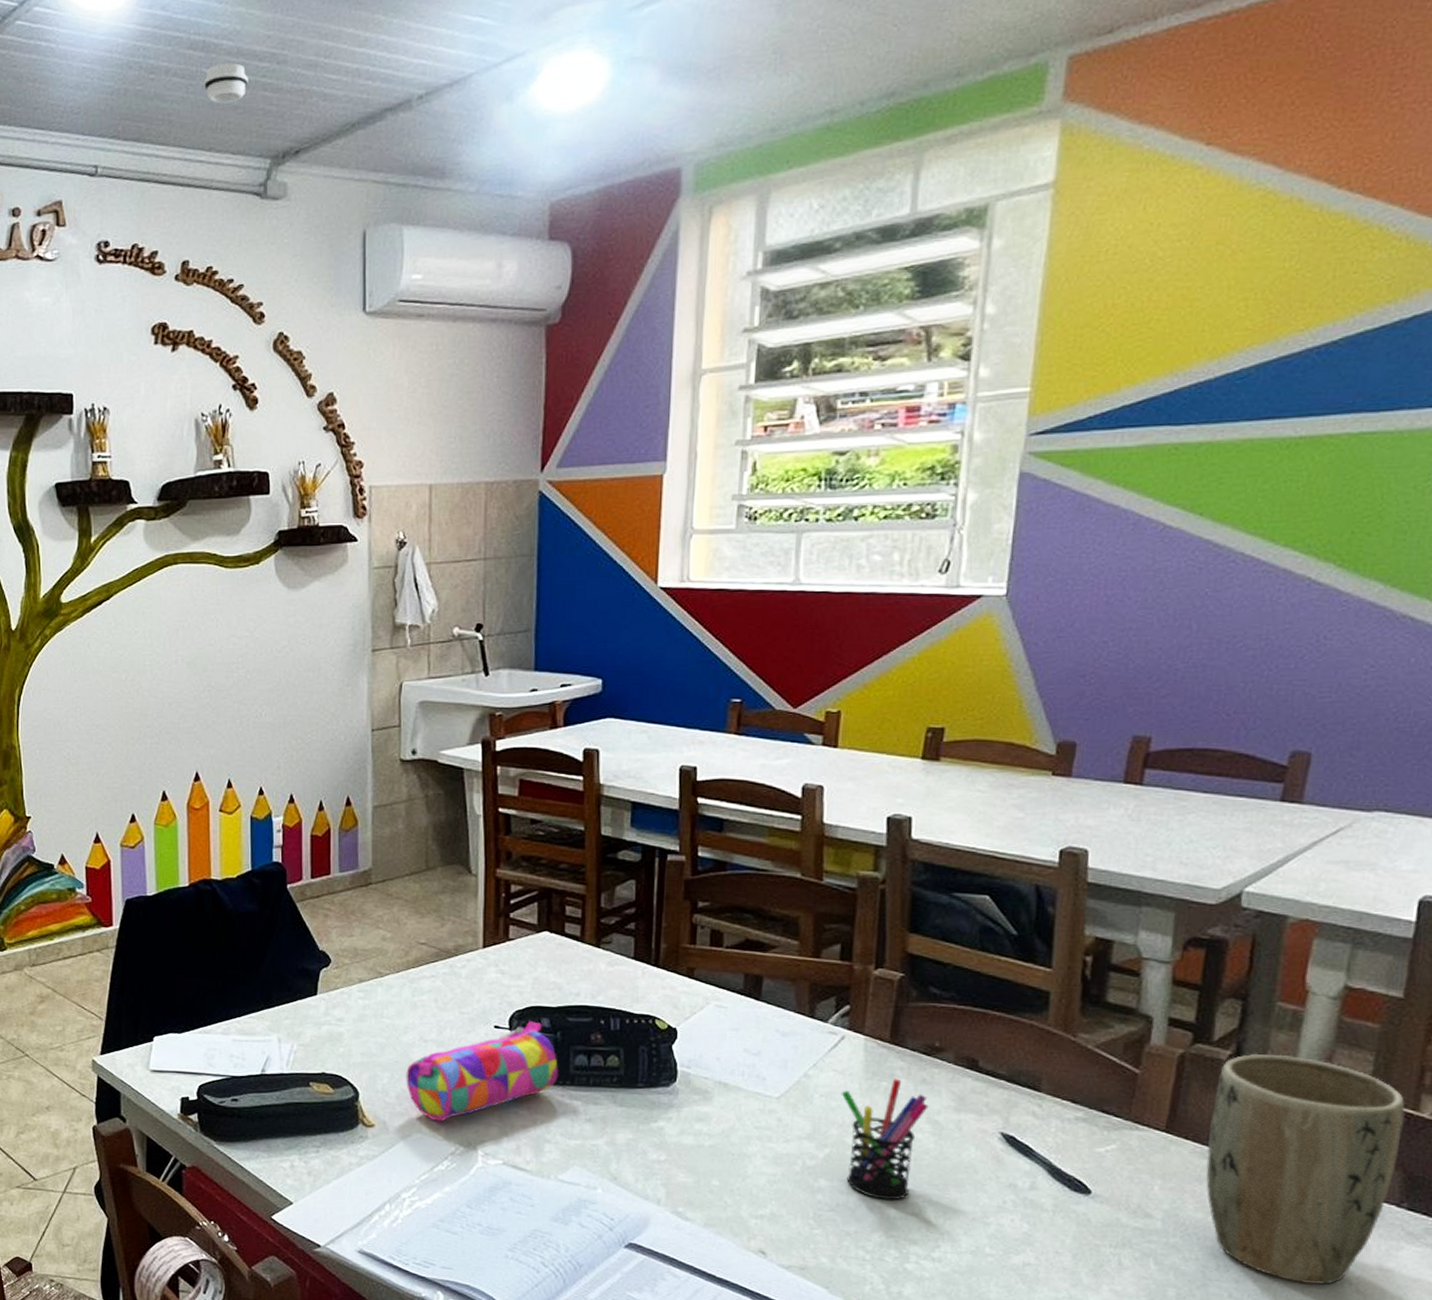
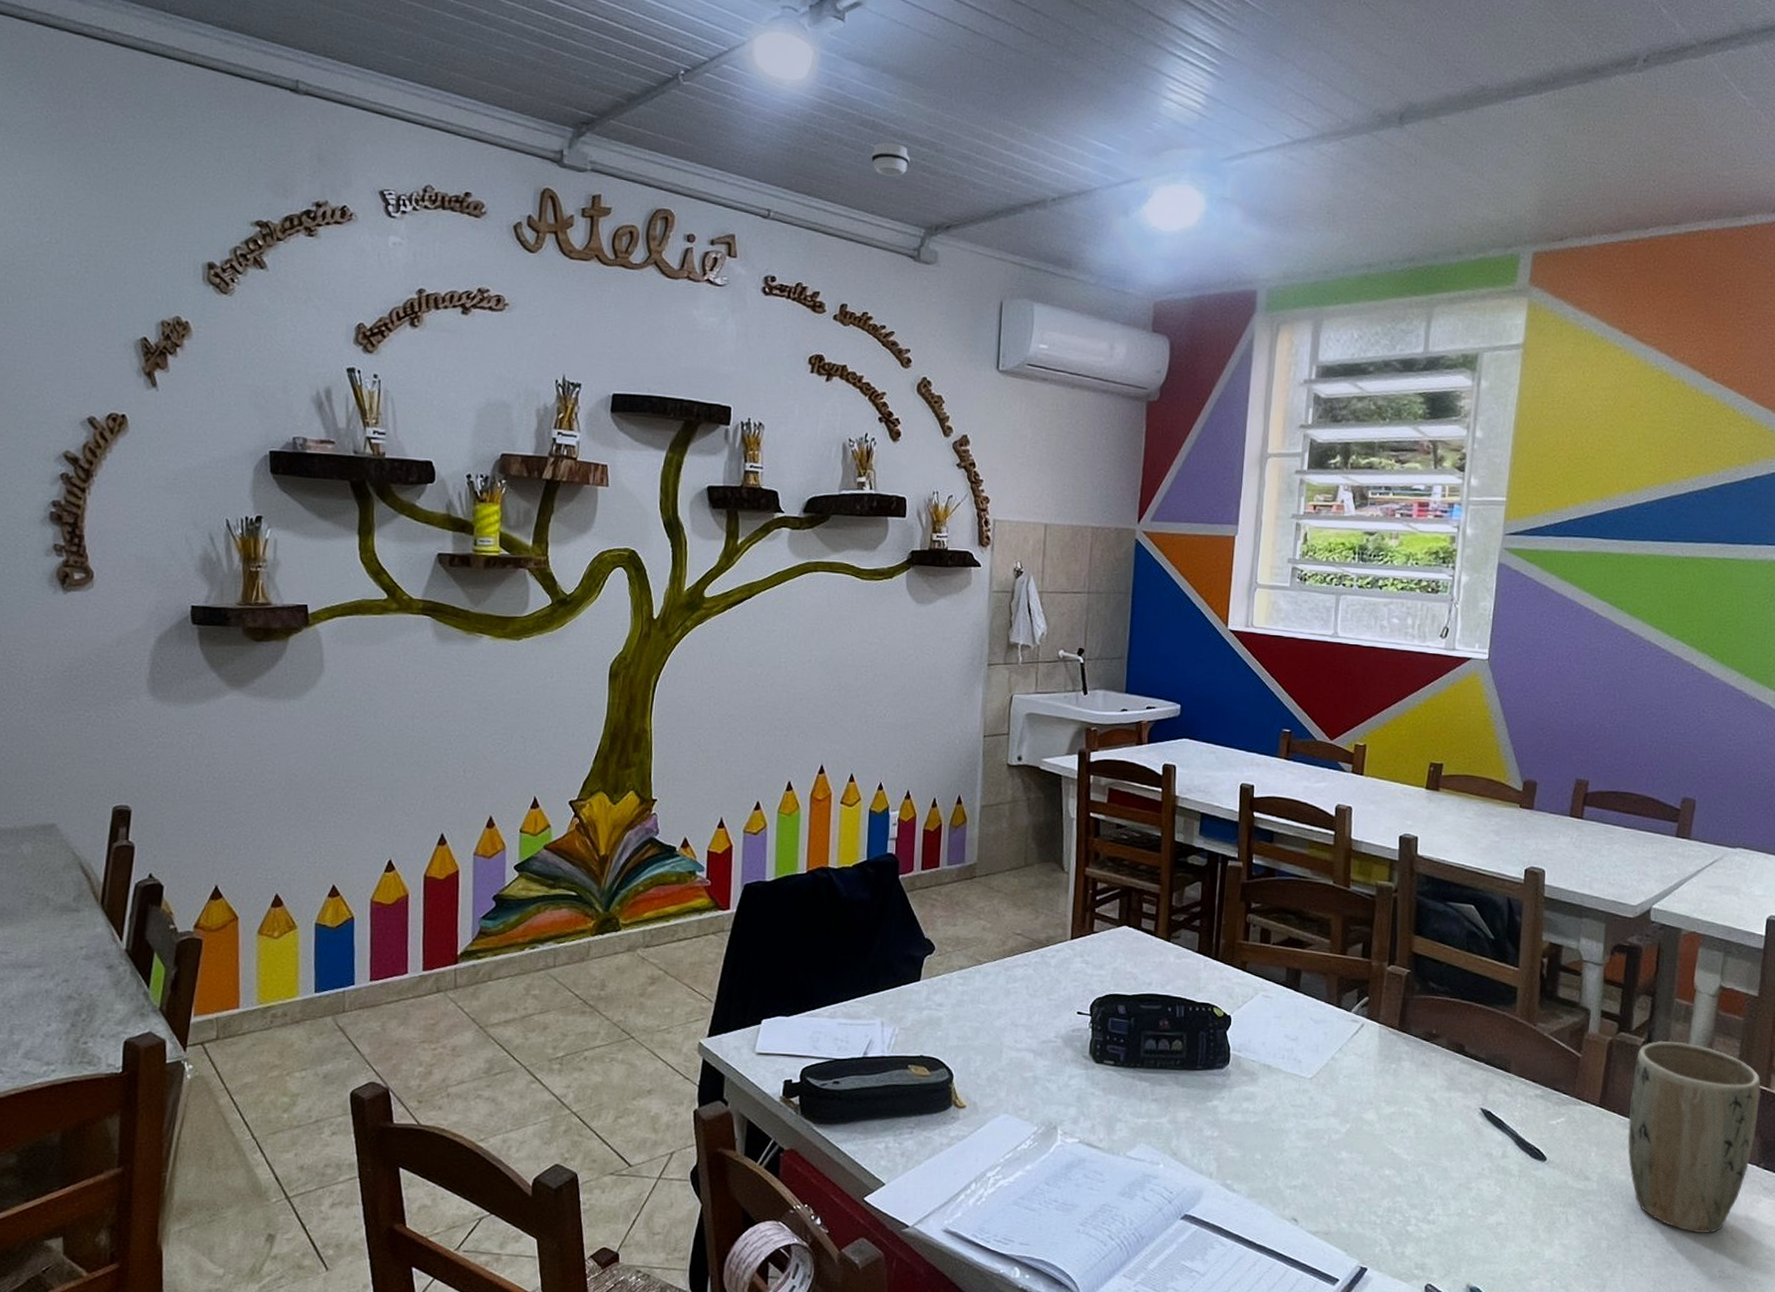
pencil case: present [406,1021,559,1122] -> none [996,1008,1131,1103]
pen holder: present [841,1078,929,1200] -> none [1360,1061,1427,1170]

